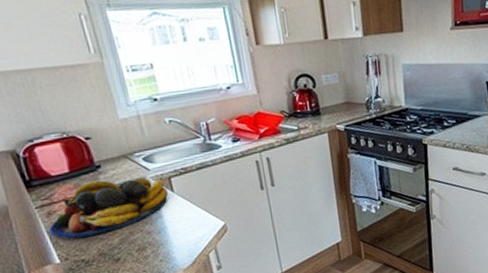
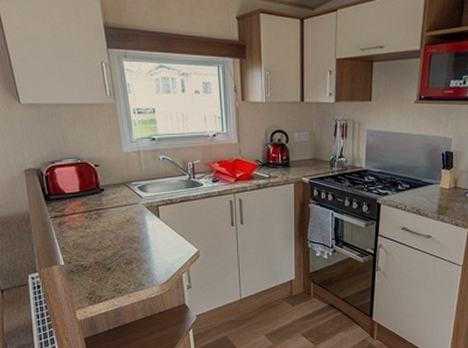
fruit bowl: present [49,177,169,239] -> none [59,201,156,246]

